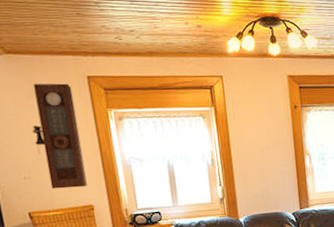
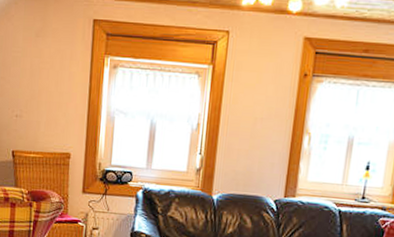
pendulum clock: present [32,83,87,189] -> none [32,22,77,134]

